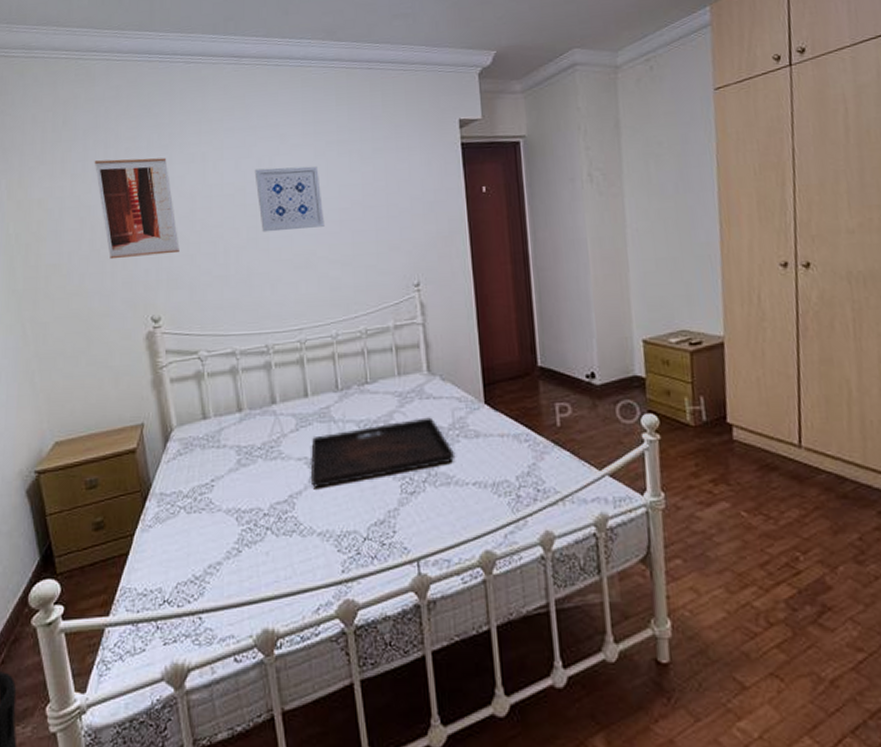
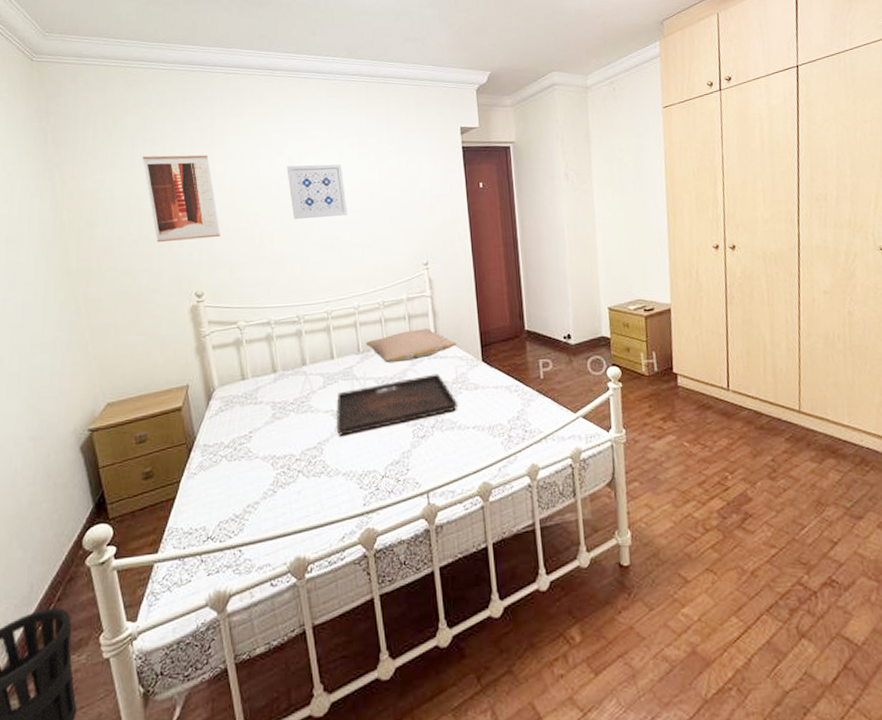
pillow: none [344,362,453,404] -> present [365,328,456,363]

